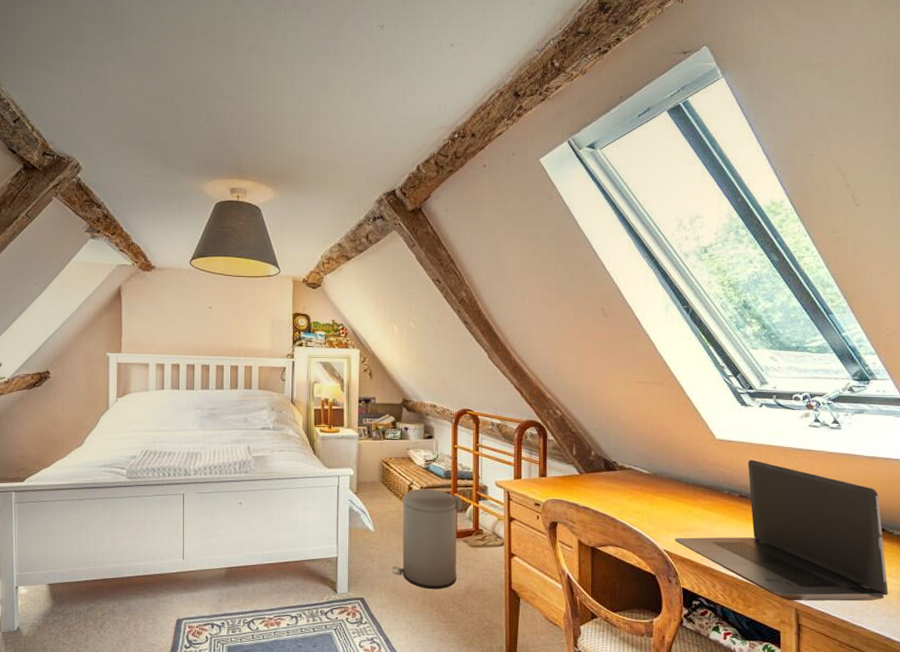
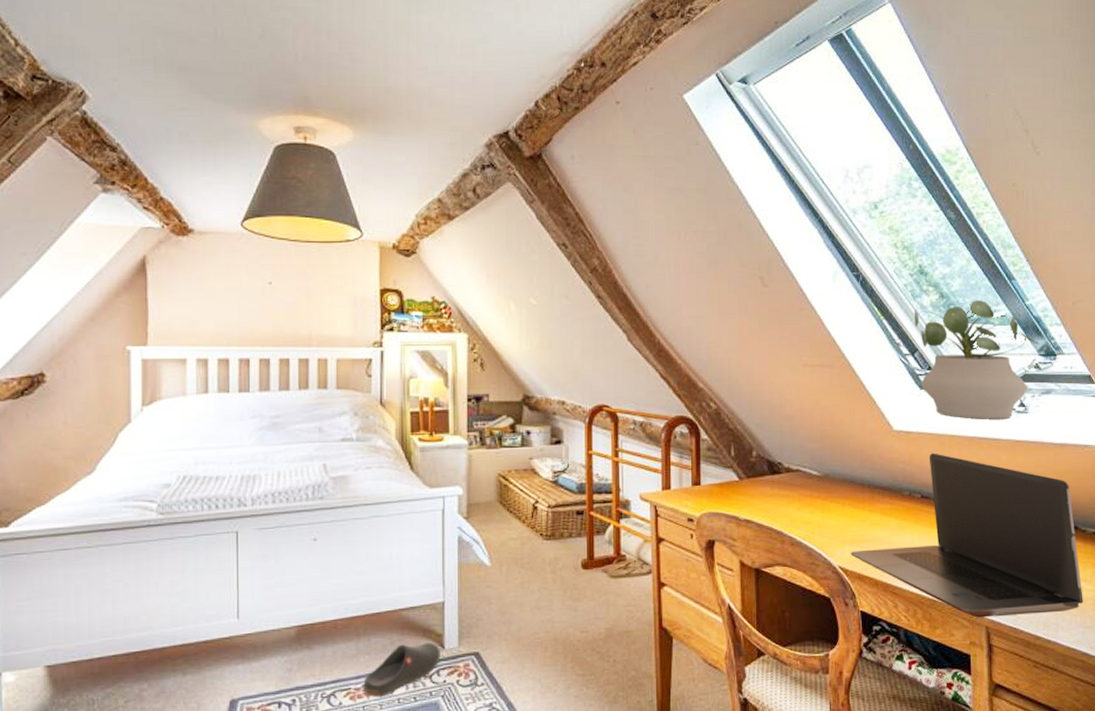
slipper: none [274,587,334,626] -> present [363,643,440,697]
pedal bin: present [392,488,461,590] -> none [514,507,599,635]
potted plant: none [738,331,854,433] -> present [915,300,1040,420]

